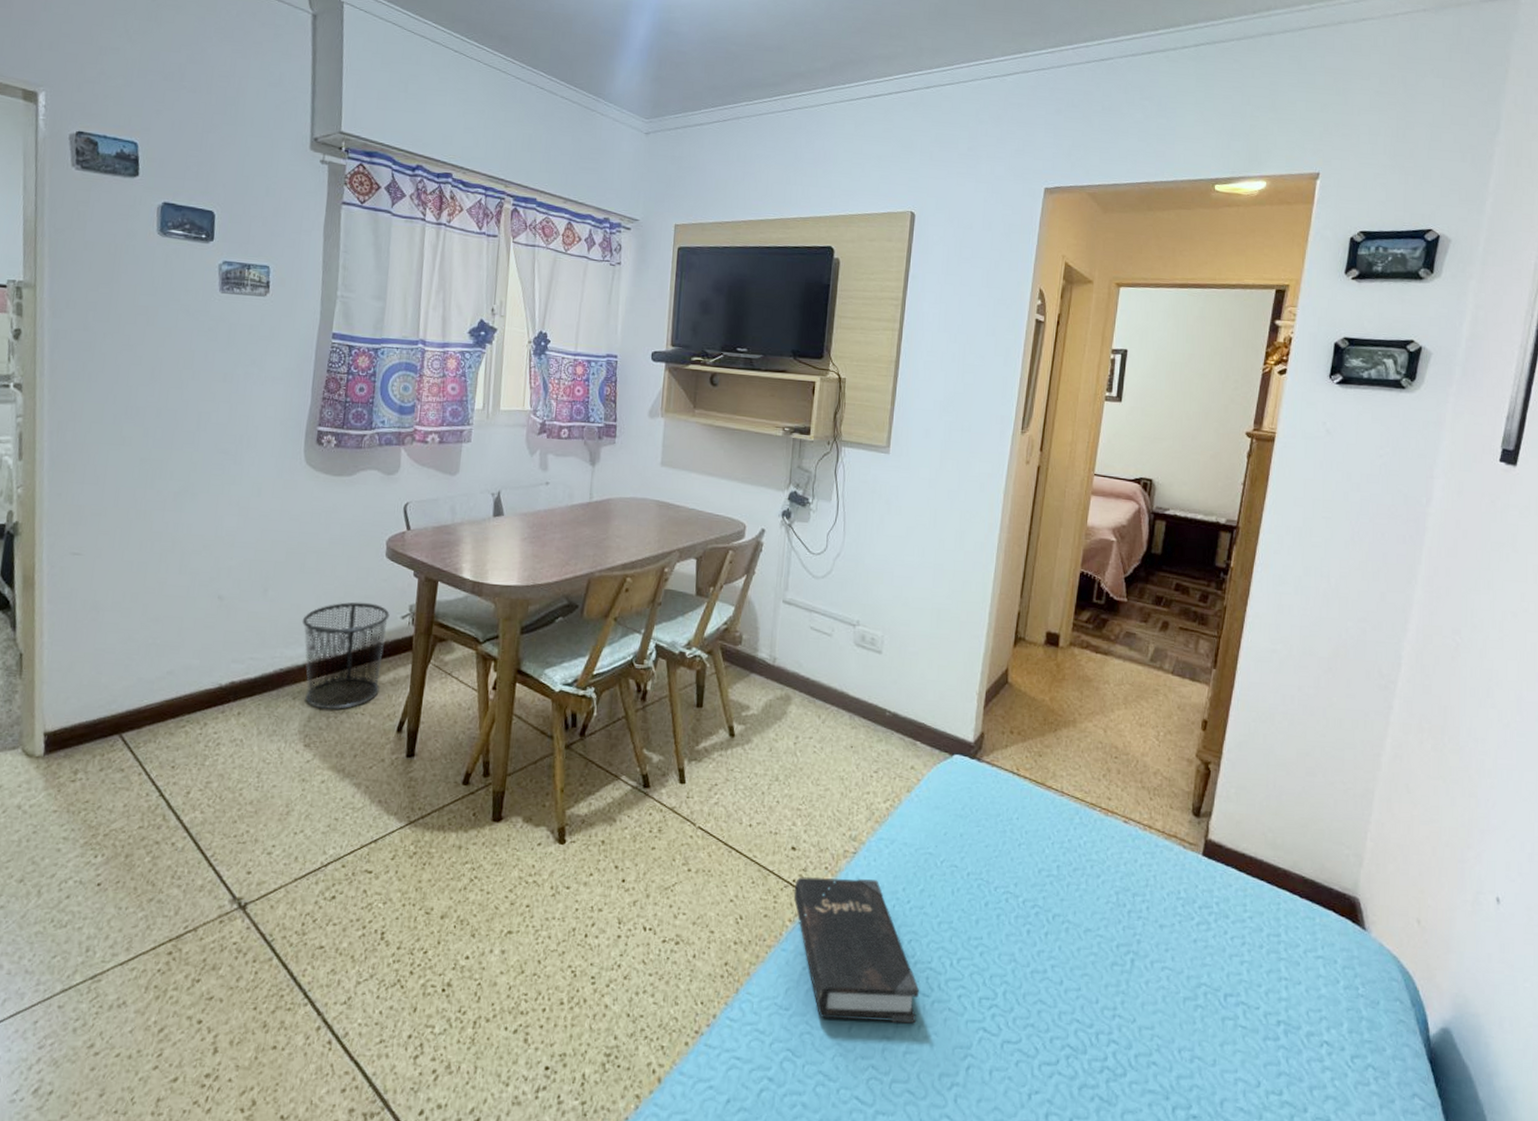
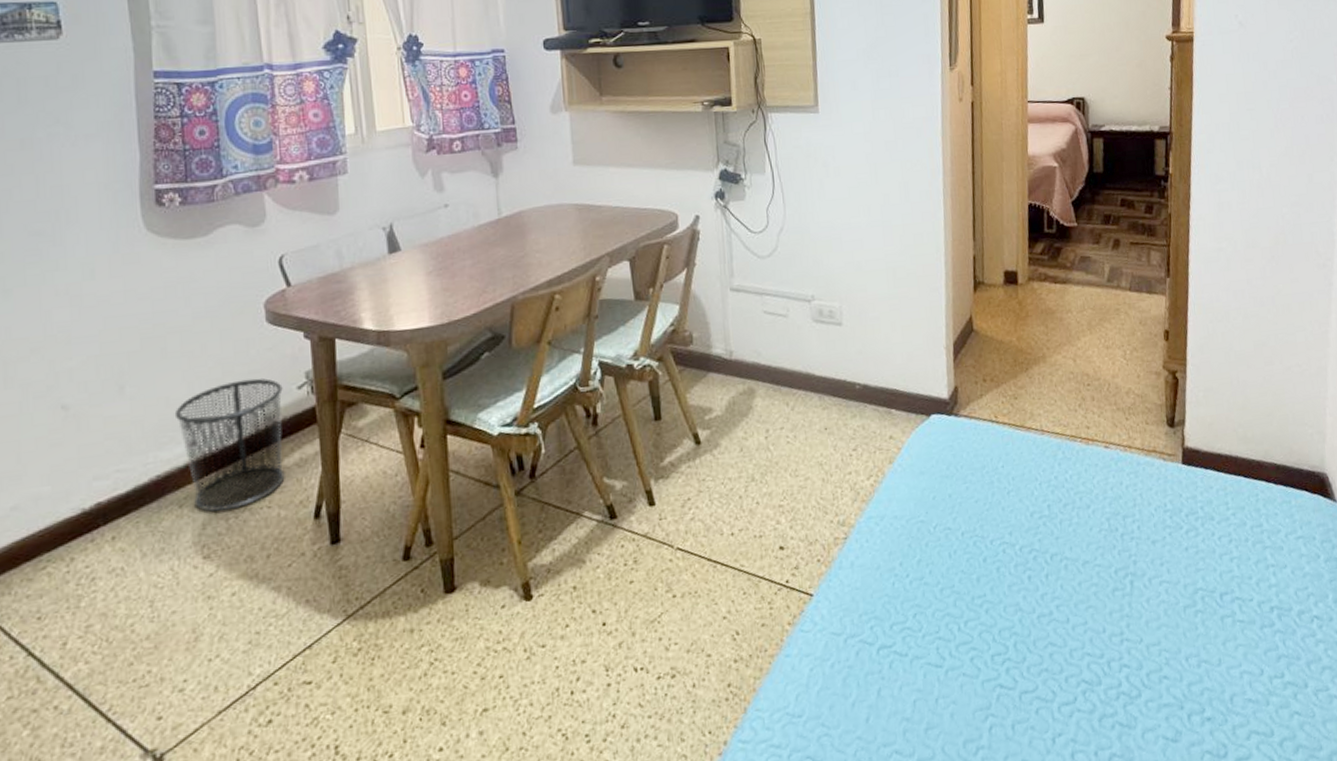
hardback book: present [793,877,920,1024] -> none [788,561,933,716]

